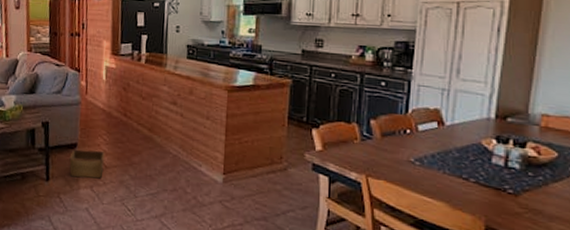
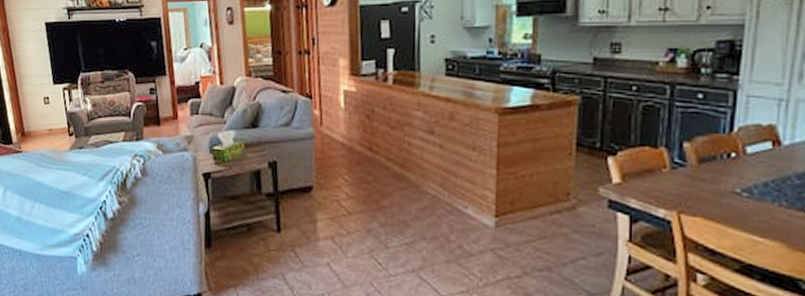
hamper: present [69,149,105,179] -> none [304,193,347,228]

